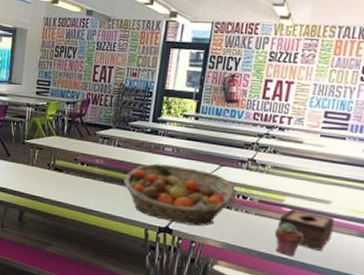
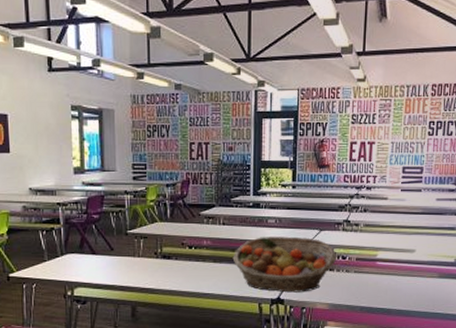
potted succulent: present [274,223,303,256] -> none [372,276,396,305]
tissue box: present [278,208,335,251] -> none [374,261,420,296]

